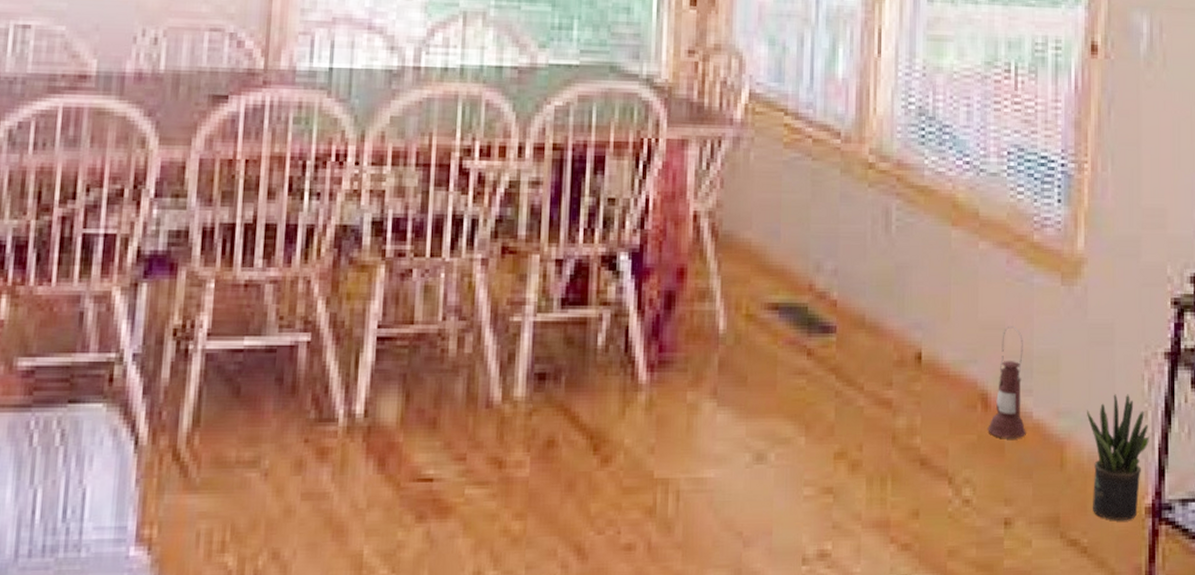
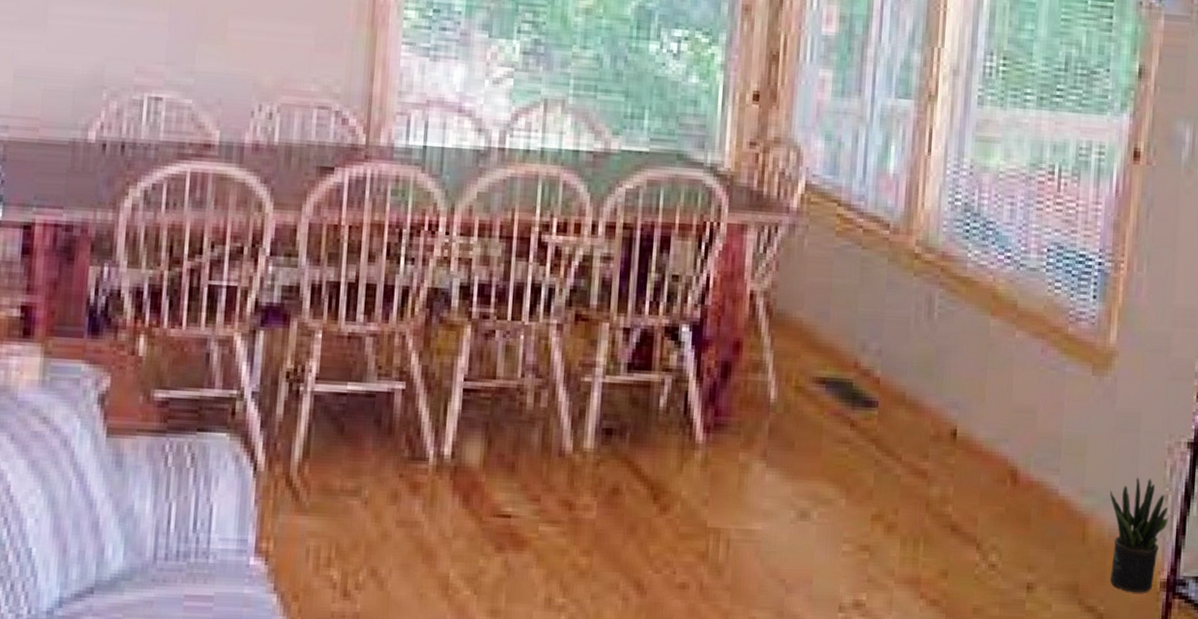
lantern: present [988,326,1026,438] -> none [1015,410,1053,512]

